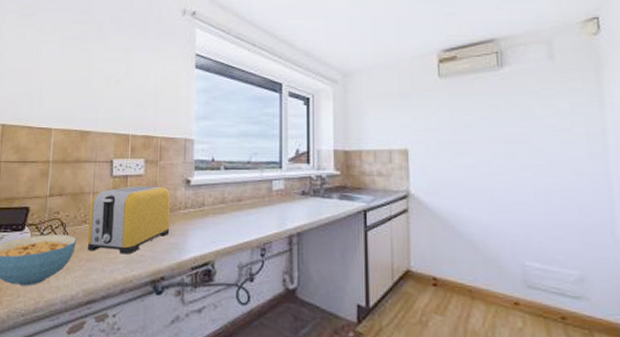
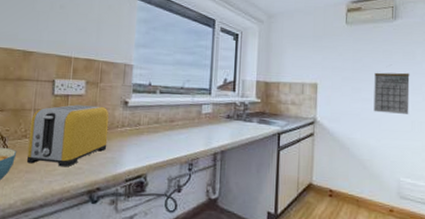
calendar: none [480,130,530,182] -> present [374,72,410,114]

